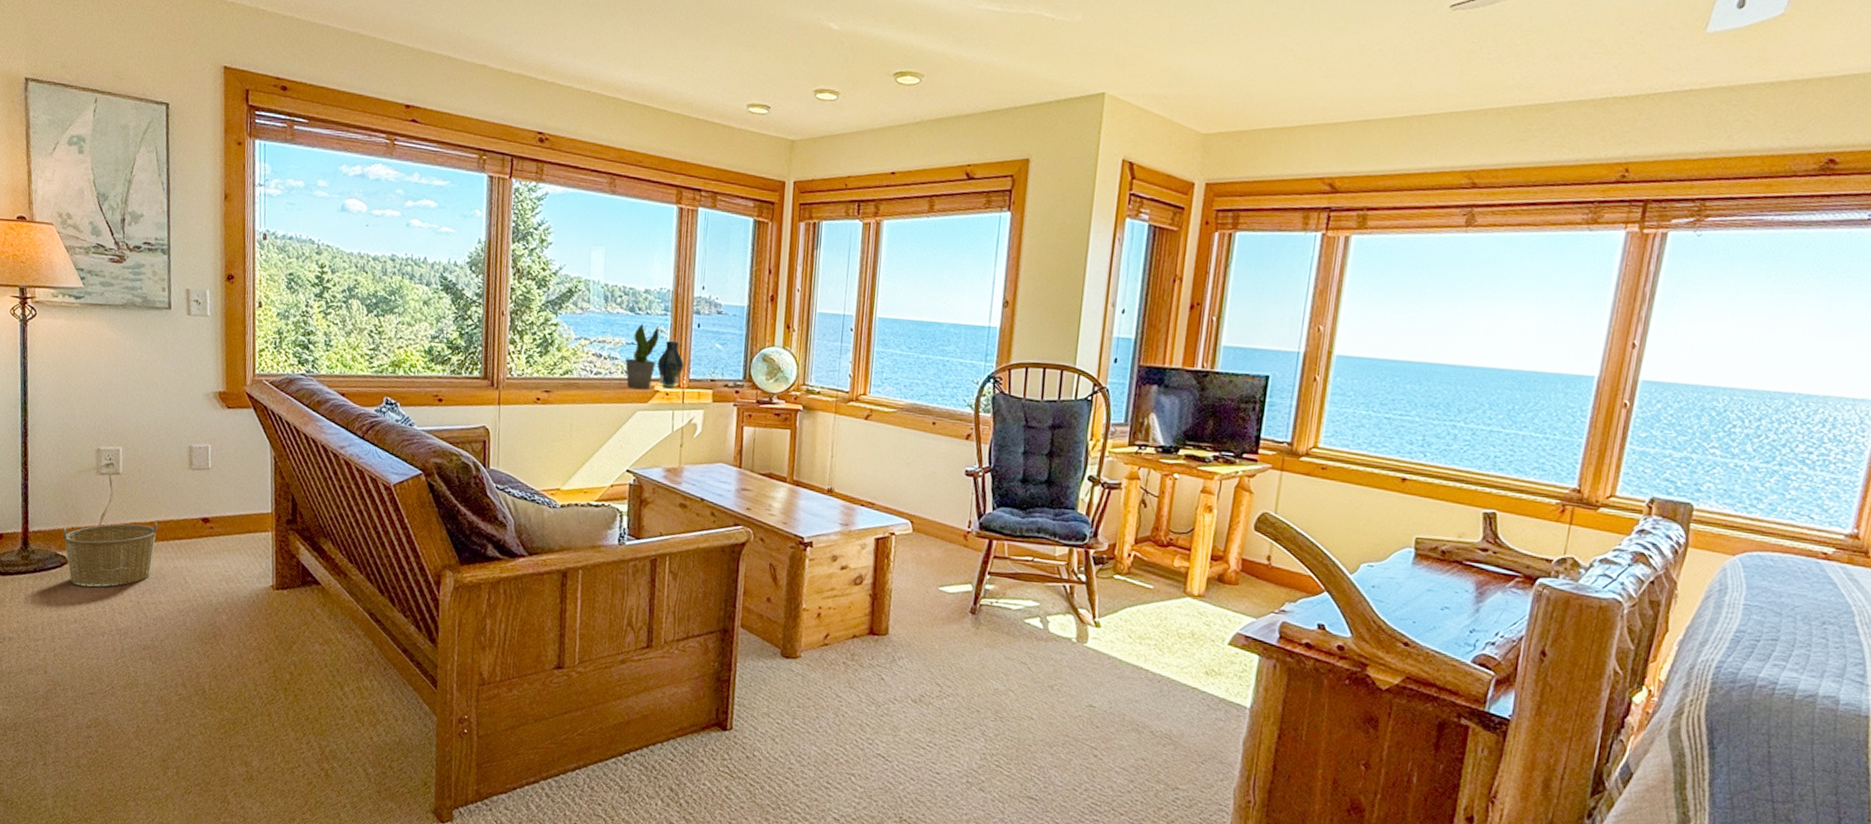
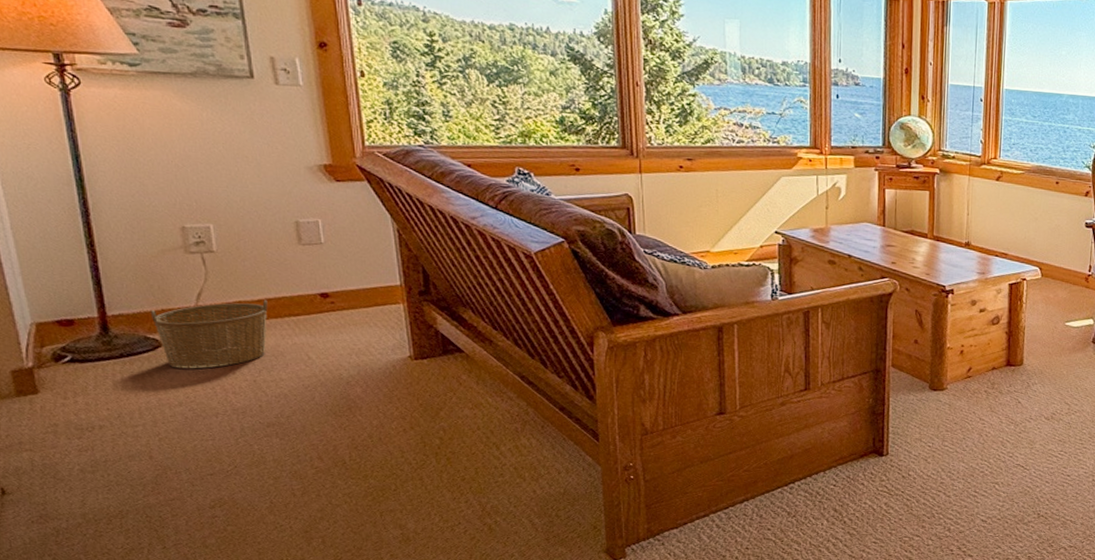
potted plant: present [625,323,660,391] -> none [767,93,799,157]
vase: present [657,341,684,390] -> none [798,111,825,157]

